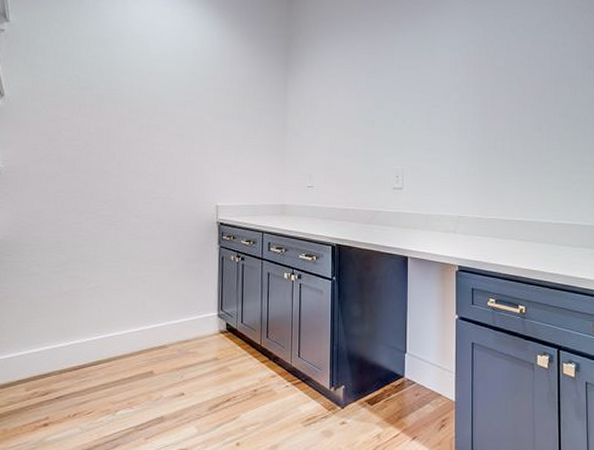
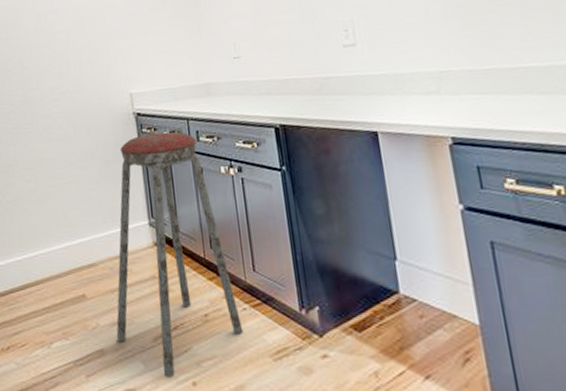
music stool: none [176,241,284,439] -> present [116,131,243,377]

